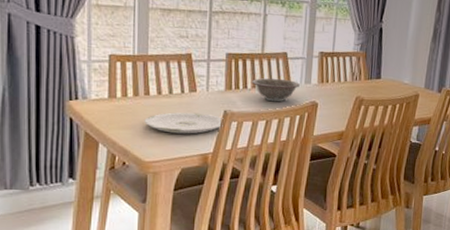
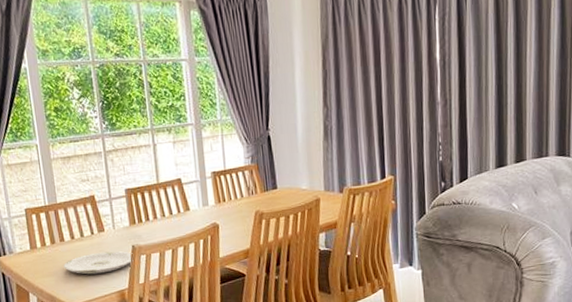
decorative bowl: present [251,78,301,102] -> none [152,205,199,230]

